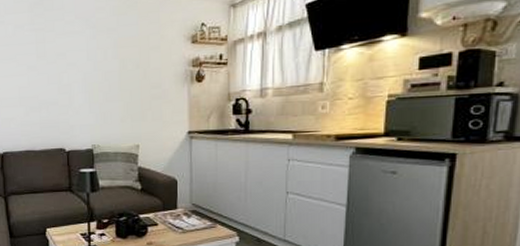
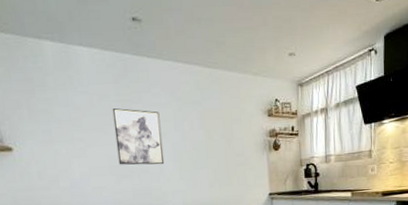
wall art: none [25,37,74,97] -> present [112,108,165,165]

